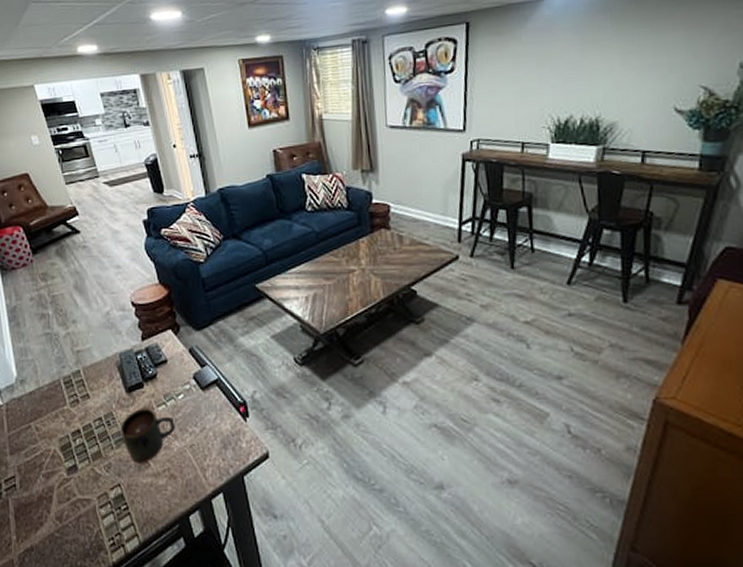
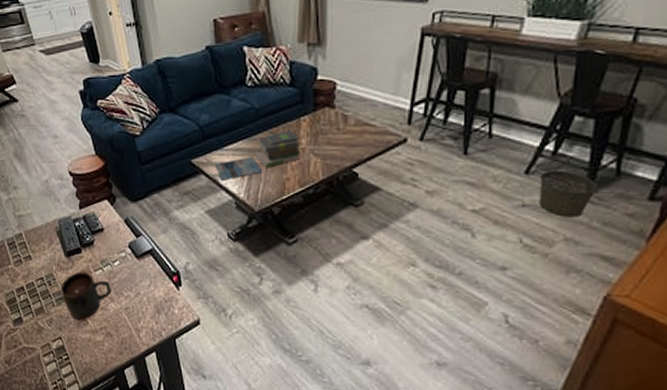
magazine: none [279,279,326,304] -> present [215,157,263,181]
books: none [318,252,361,290] -> present [255,130,300,168]
basket: none [581,279,633,324] -> present [539,170,599,218]

